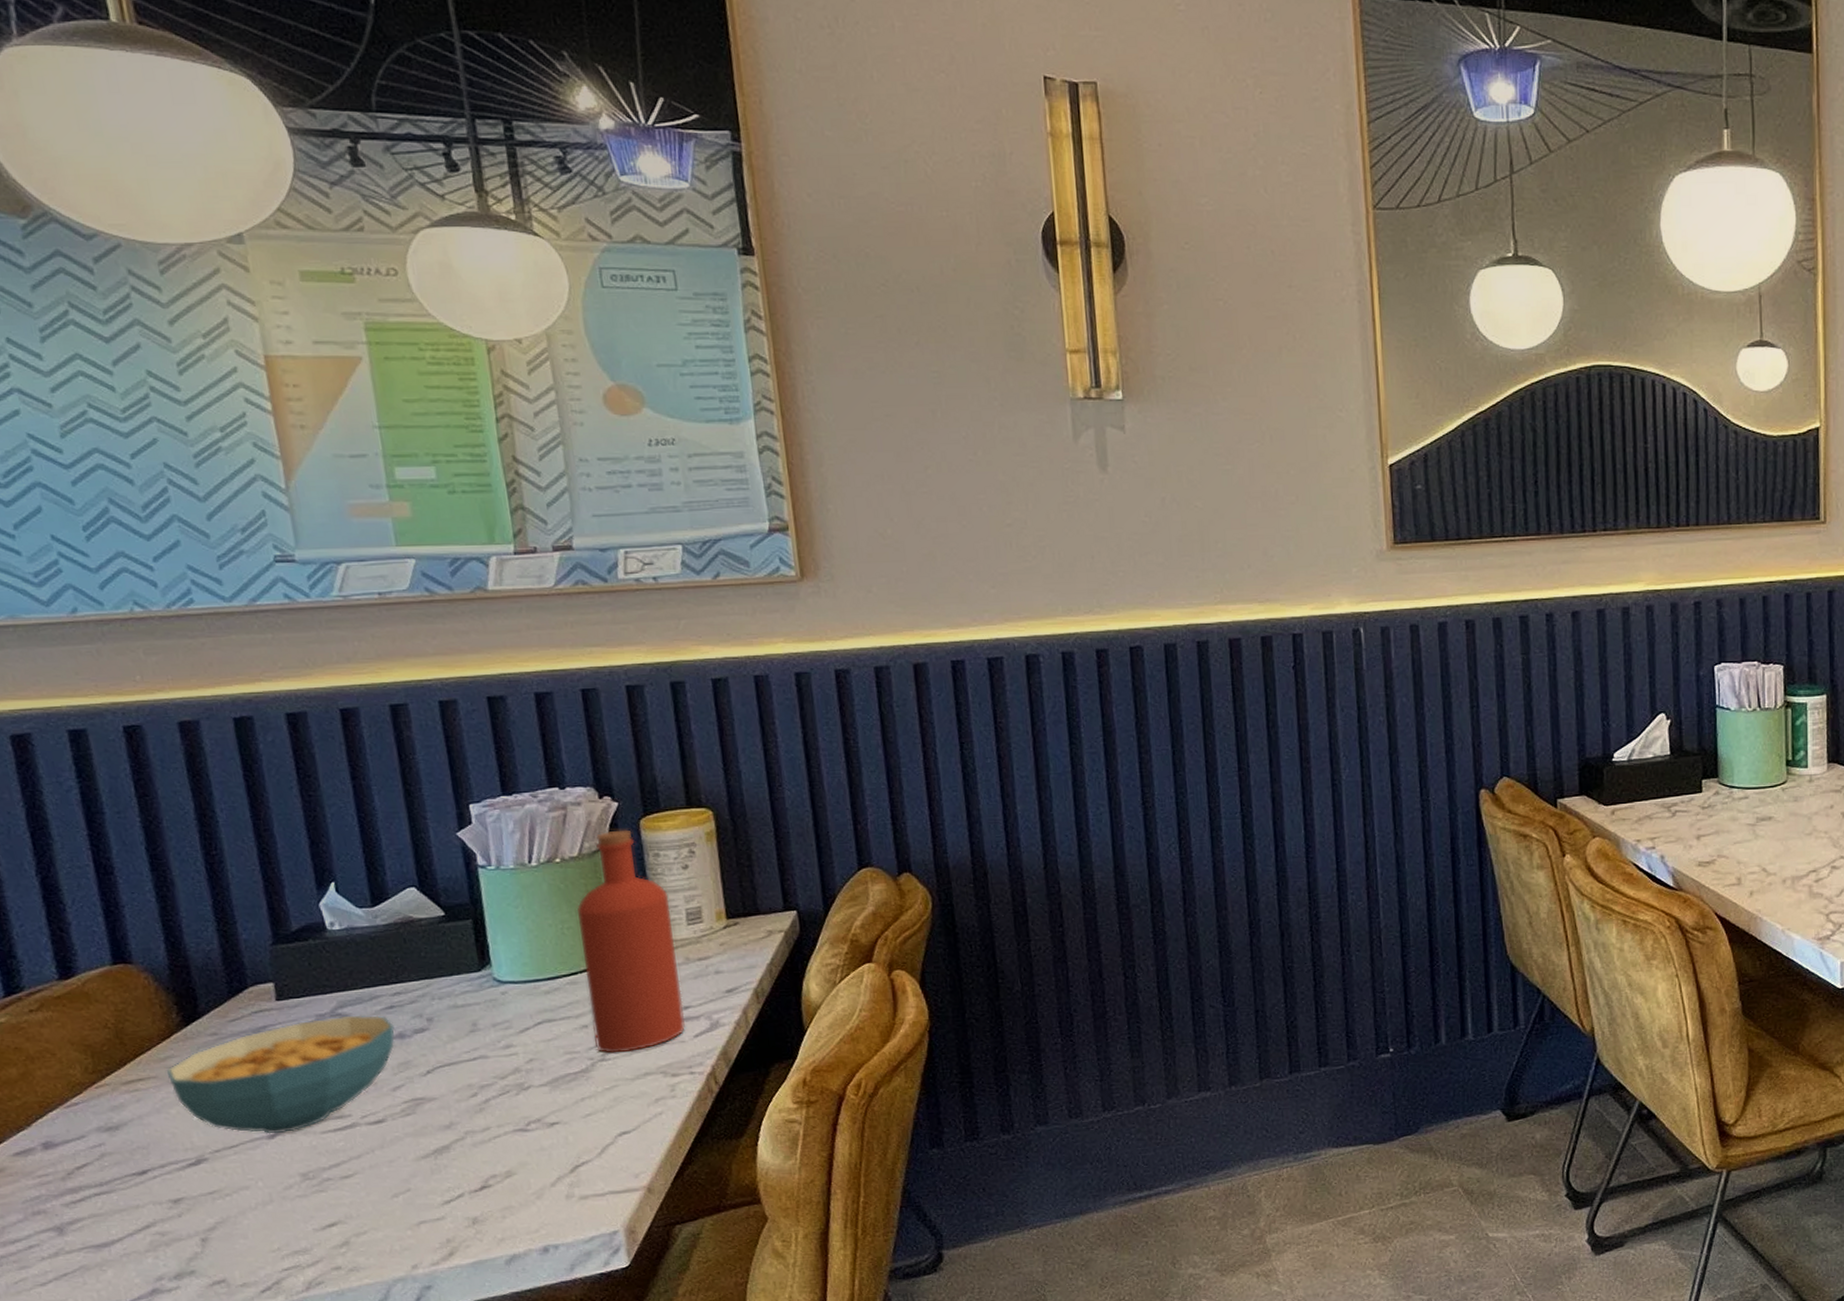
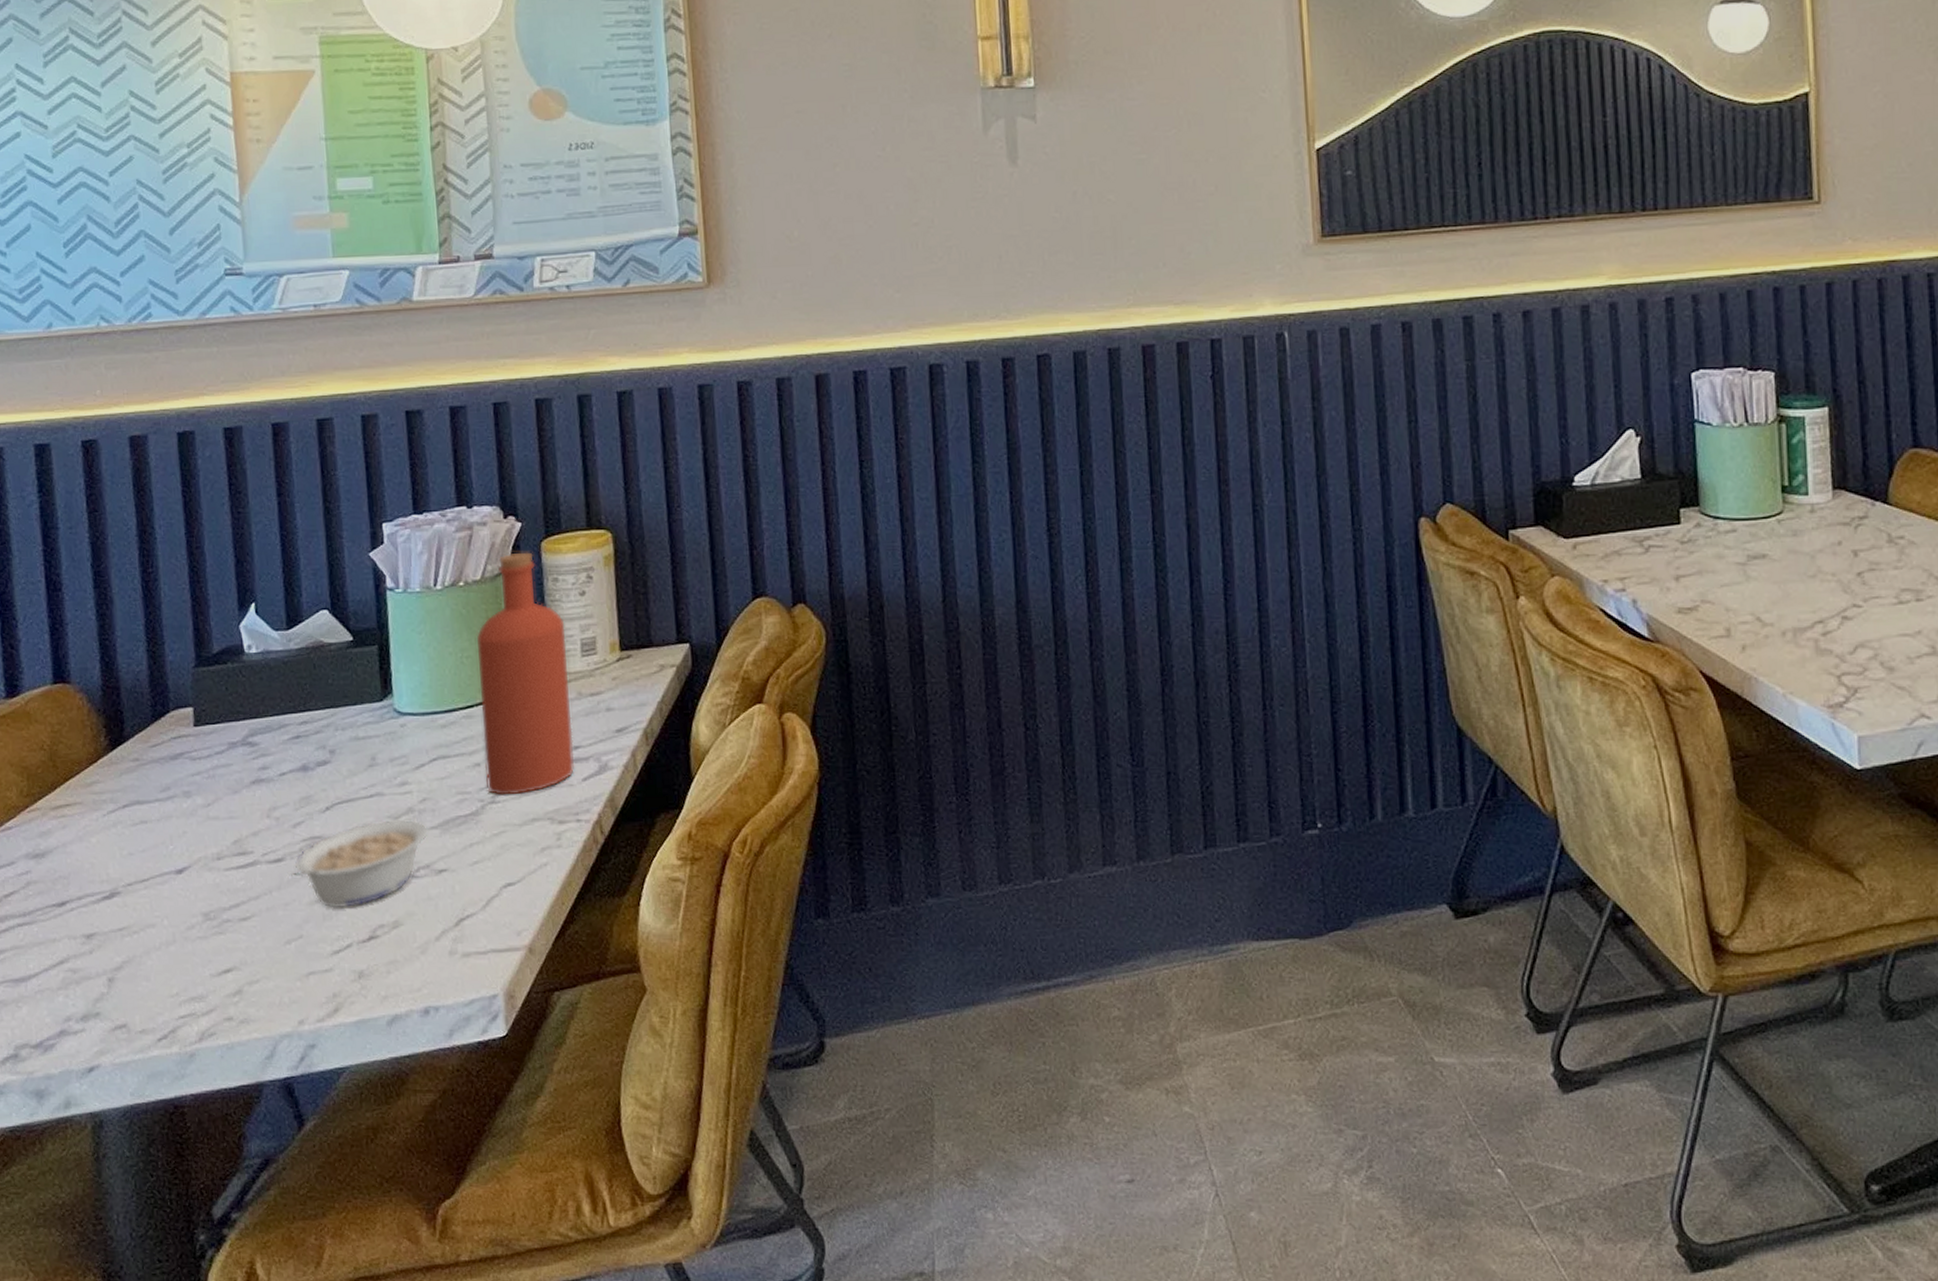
cereal bowl: present [166,1015,396,1134] -> none [91,744,300,869]
legume: none [391,1078,537,1162] -> present [289,819,428,908]

